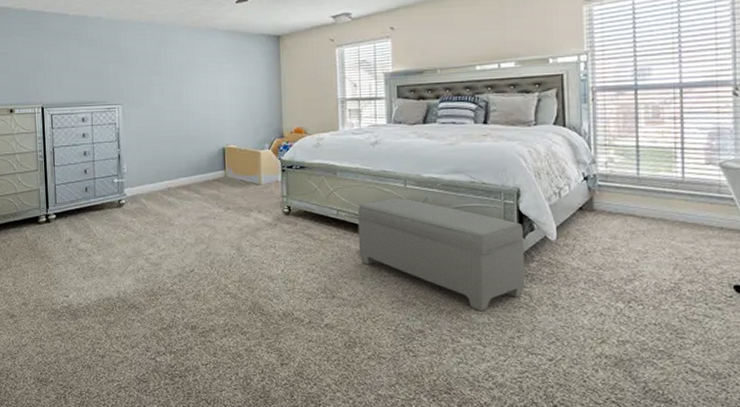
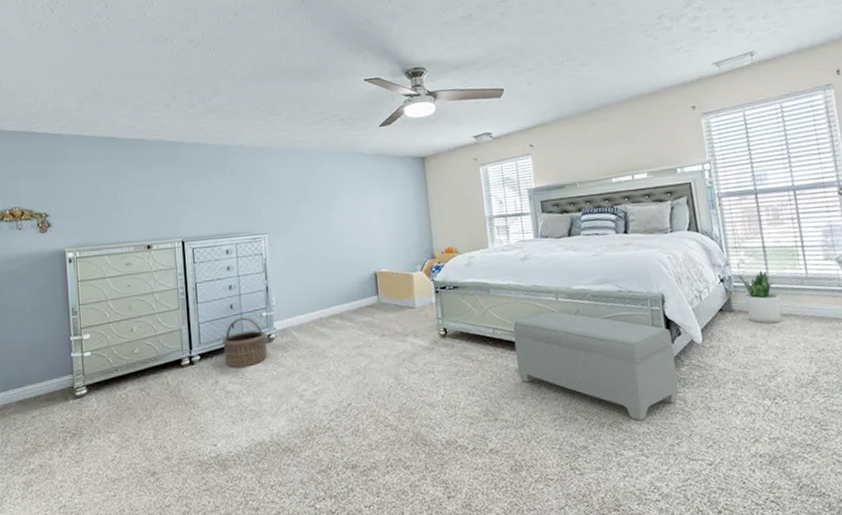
basket: none [77,182,118,229] -> present [223,317,268,368]
planter: none [604,171,649,226] -> present [738,271,782,324]

